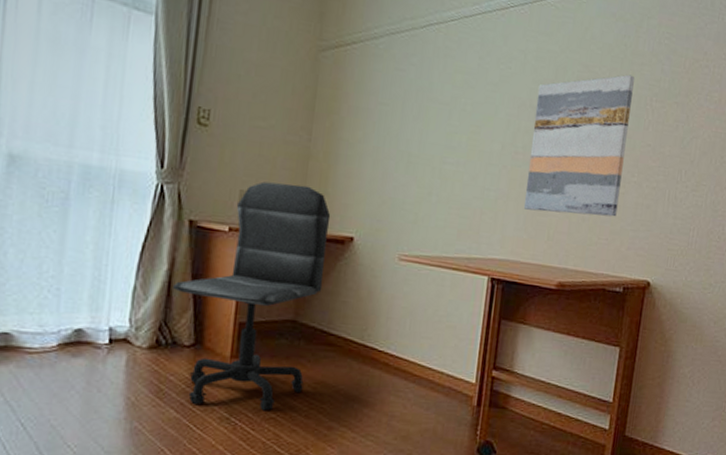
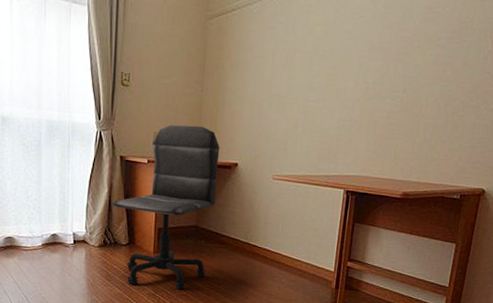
wall art: present [523,74,635,217] -> none [373,11,476,137]

